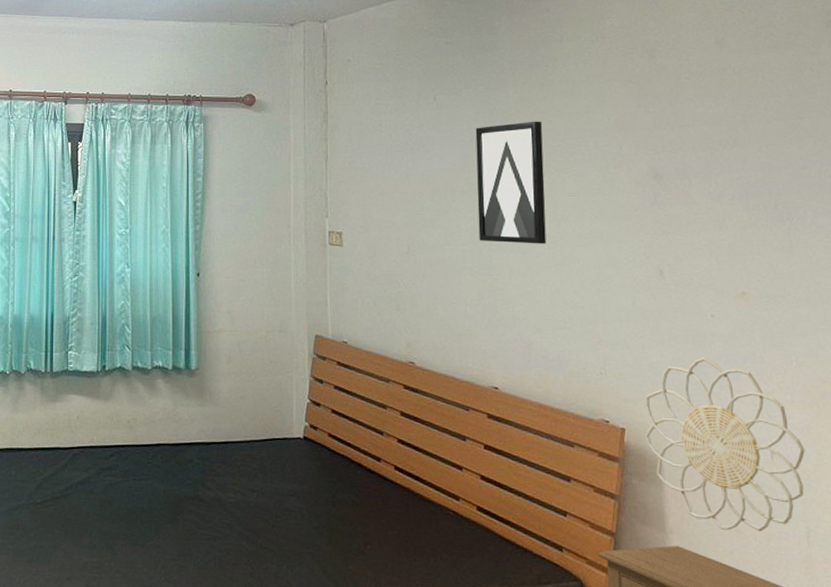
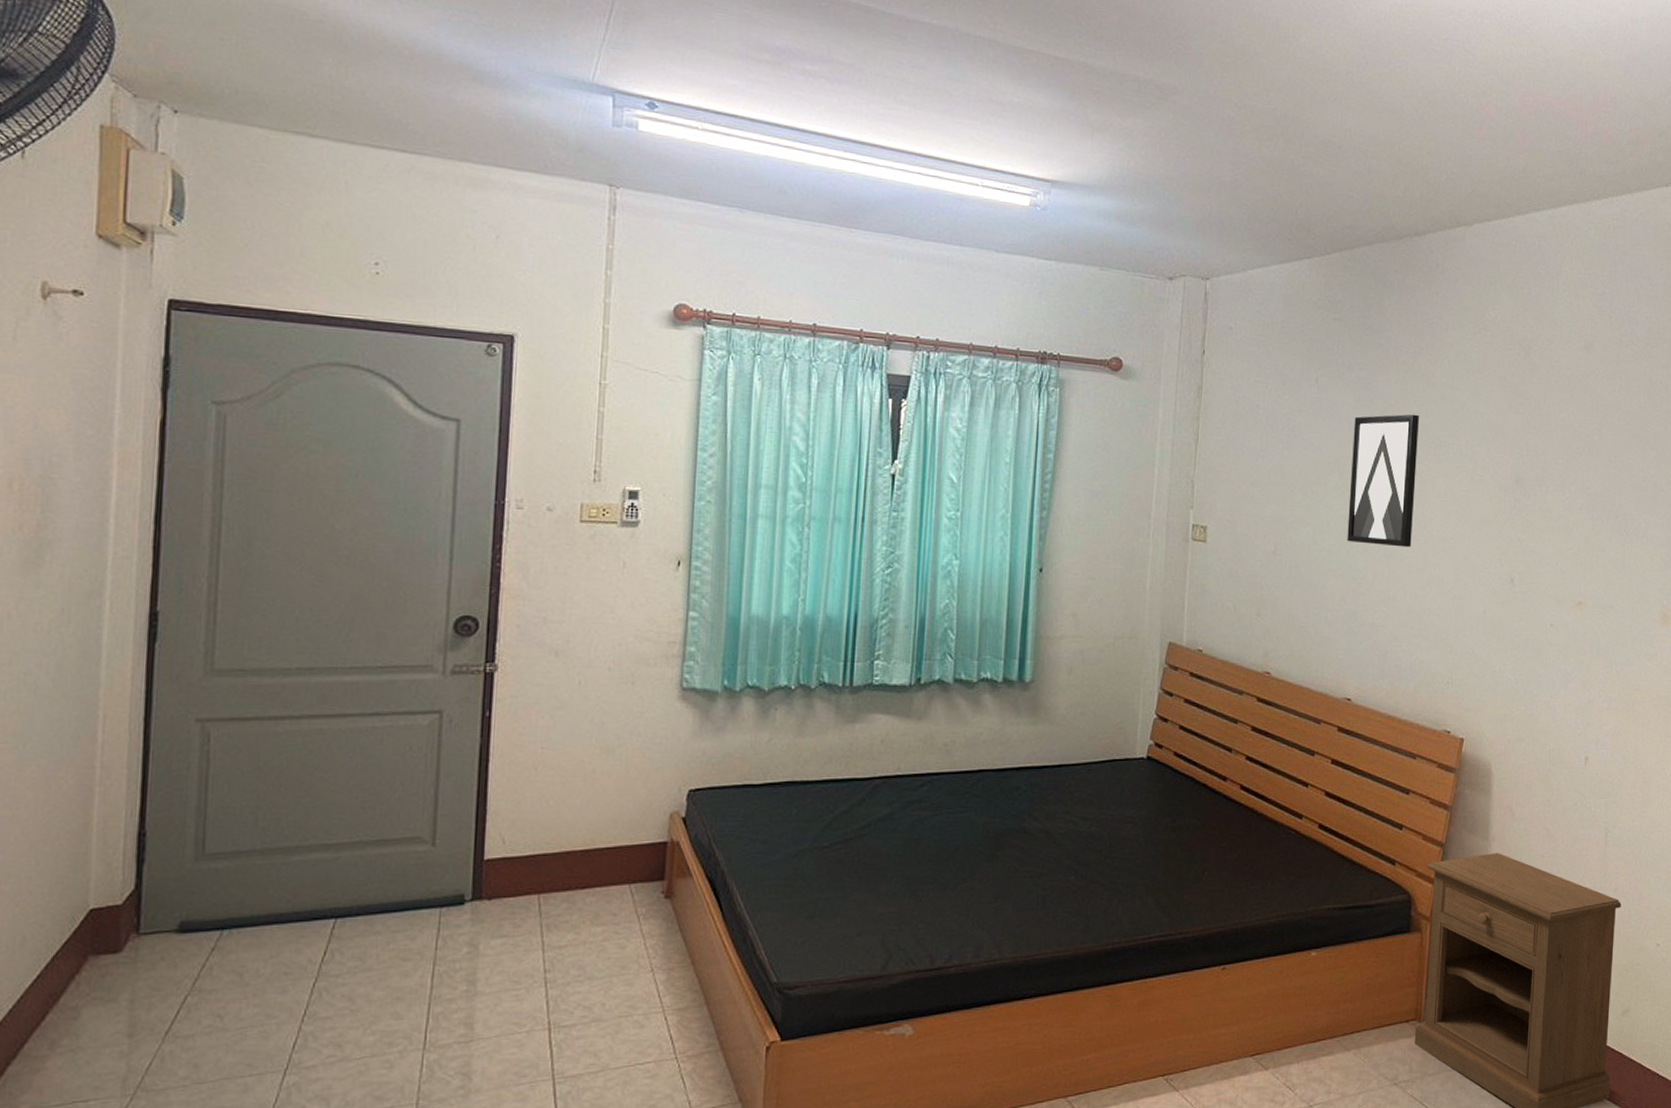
decorative wall piece: present [645,358,805,532] -> none [1480,667,1613,835]

